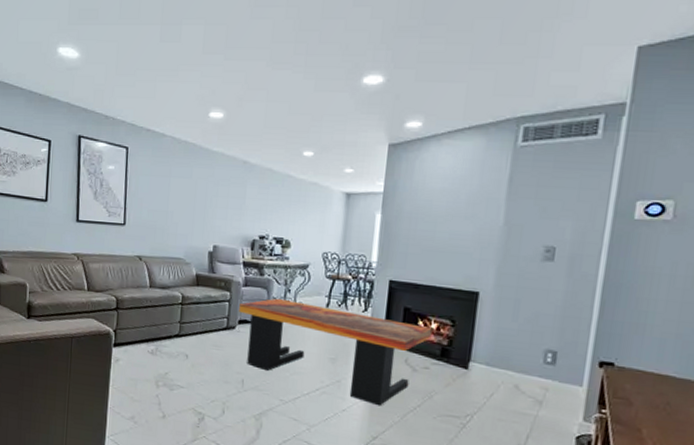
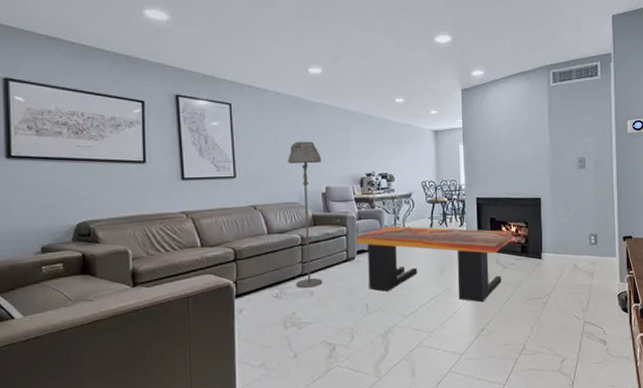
floor lamp: none [171,193,213,351] -> present [287,141,323,288]

